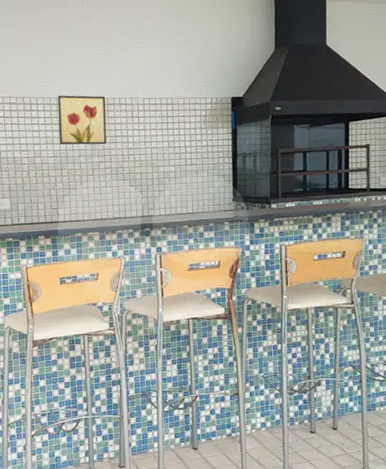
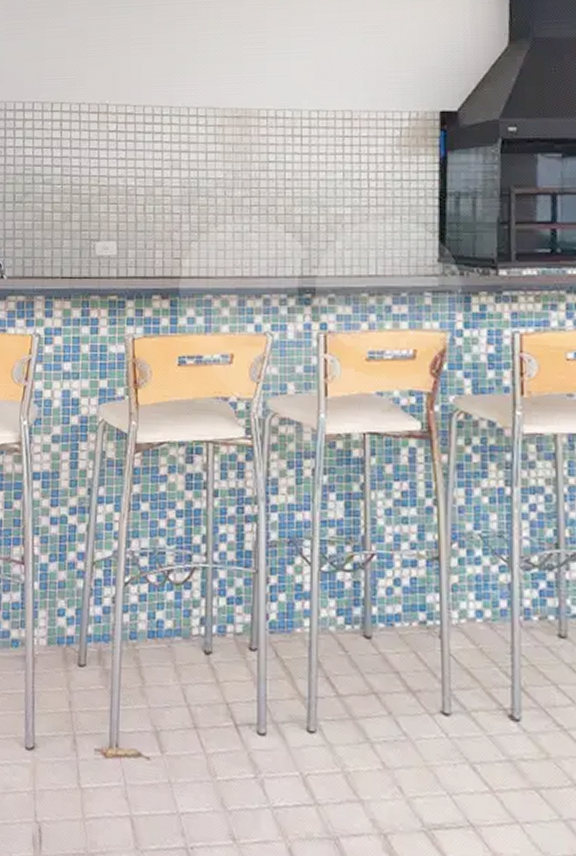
wall art: present [57,95,107,145] -> none [188,104,256,173]

